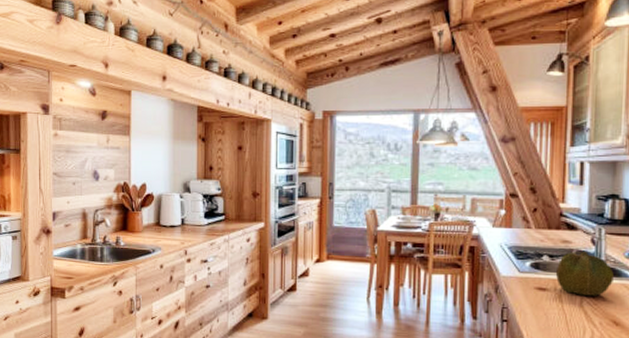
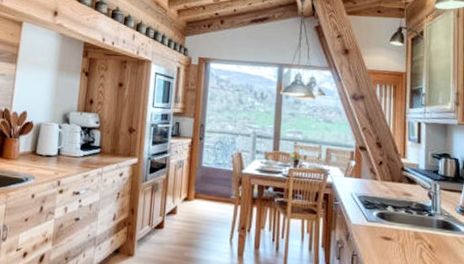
cabbage: present [555,252,614,296] -> none [398,205,448,248]

